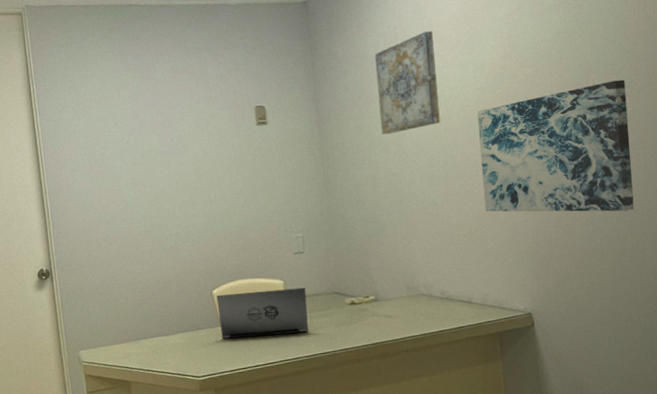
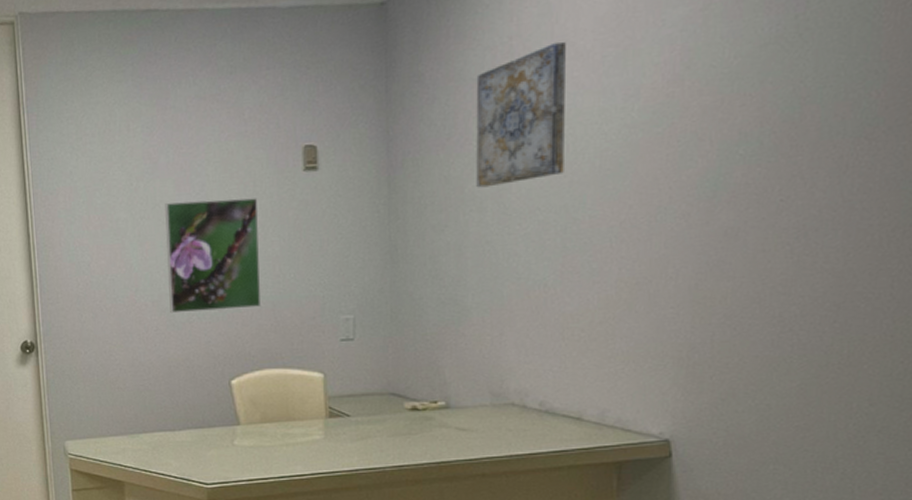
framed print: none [151,146,232,240] -> present [165,198,262,314]
laptop: present [216,287,309,339] -> none [236,384,353,442]
wall art: present [477,79,634,212] -> none [617,114,865,308]

